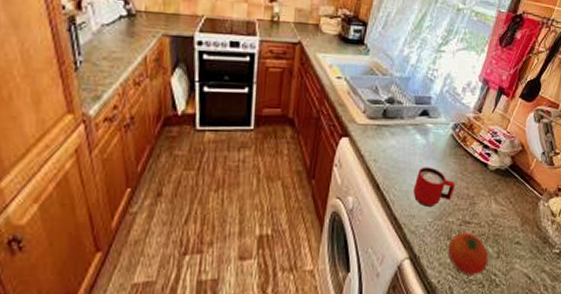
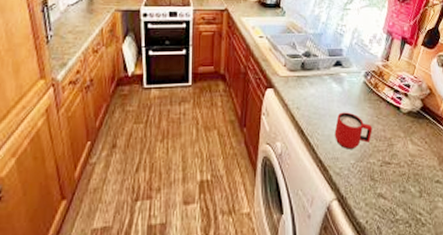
fruit: present [448,233,489,276] -> none [372,173,412,216]

